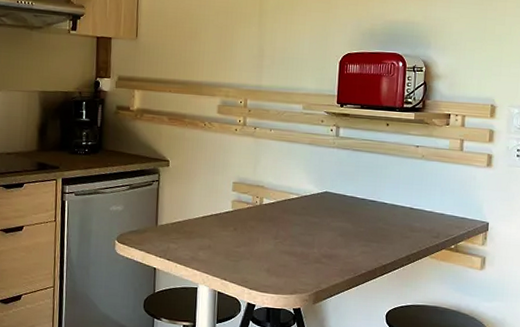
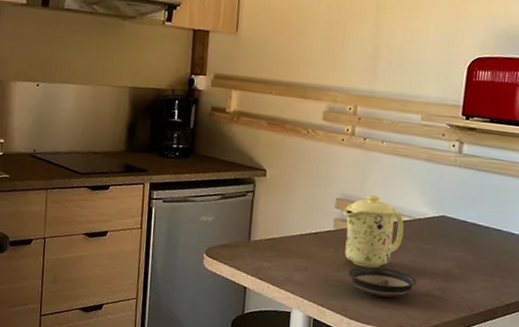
mug: none [239,177,294,243] -> present [343,194,404,268]
saucer: none [247,240,307,268] -> present [348,266,418,298]

